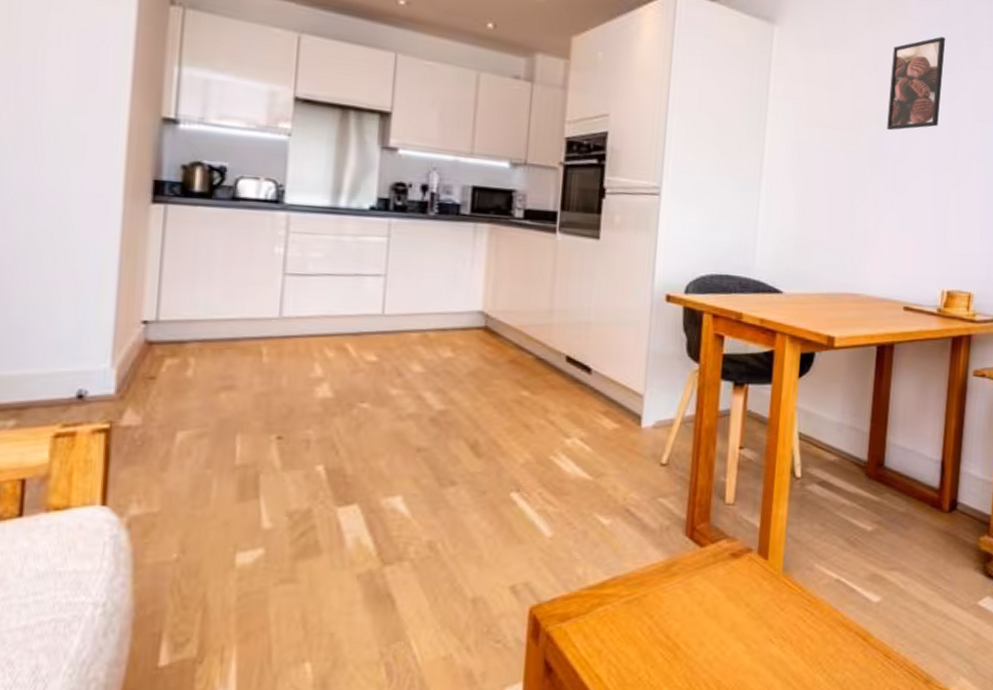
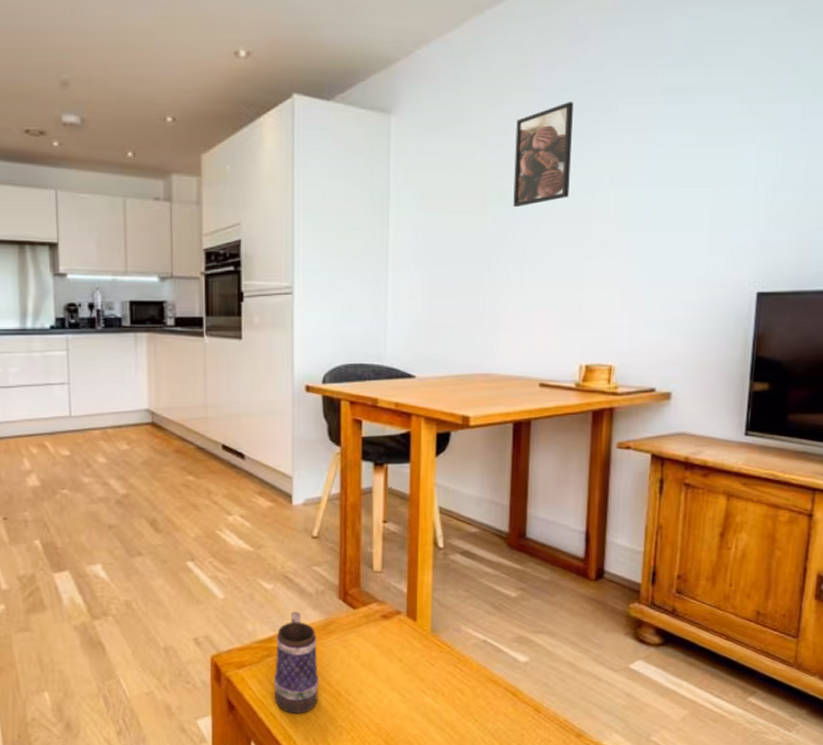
mug: none [602,551,657,674] -> present [274,612,319,714]

